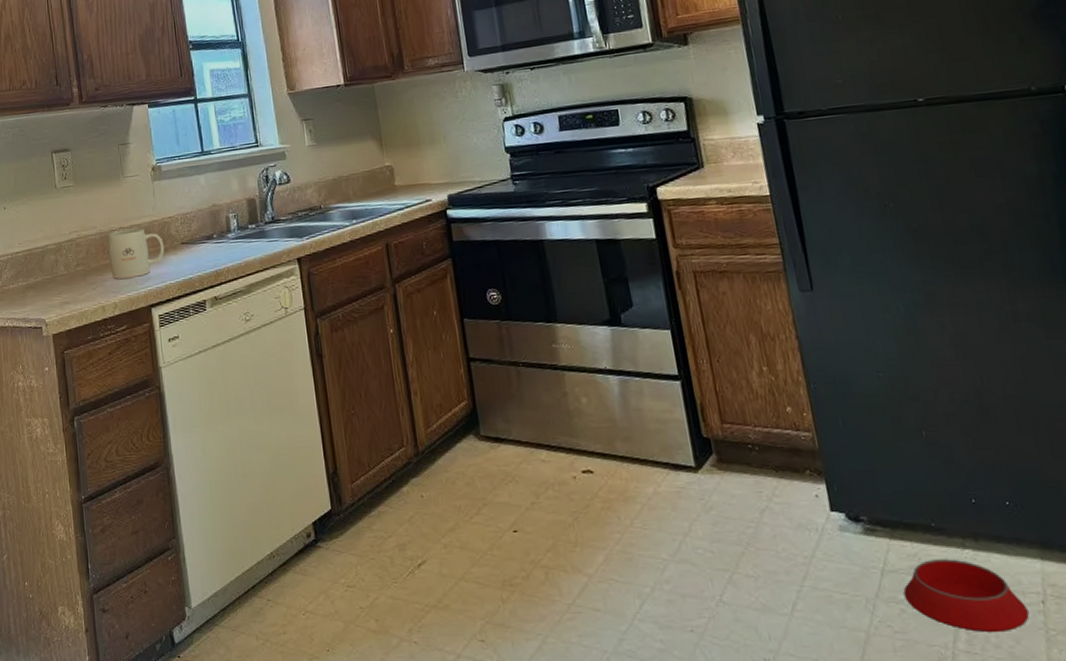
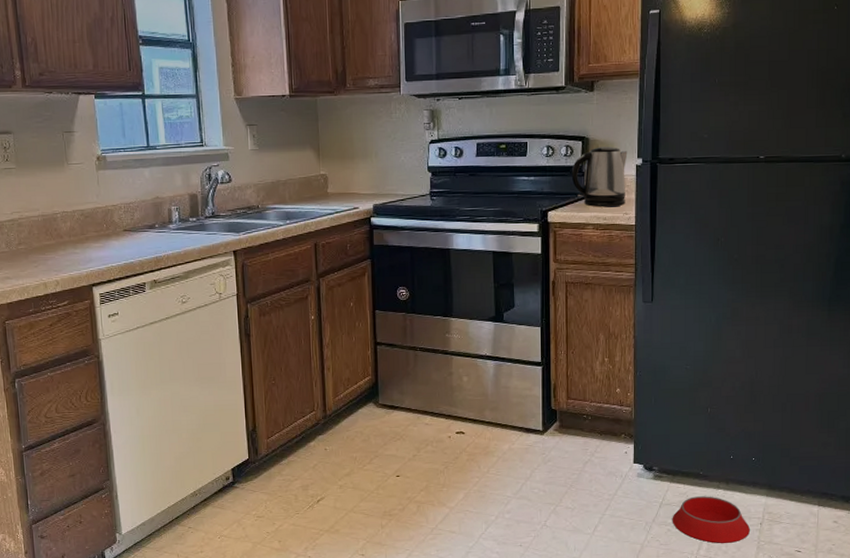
mug: present [108,228,165,280] -> none [50,213,107,260]
kettle: none [677,104,753,178] -> present [571,146,628,208]

